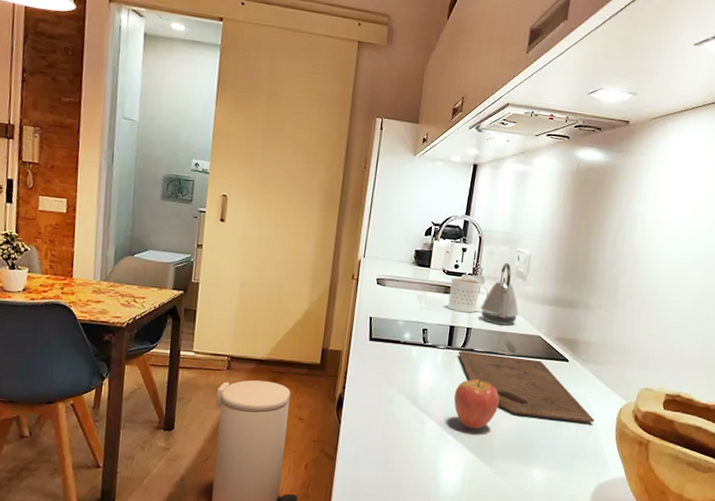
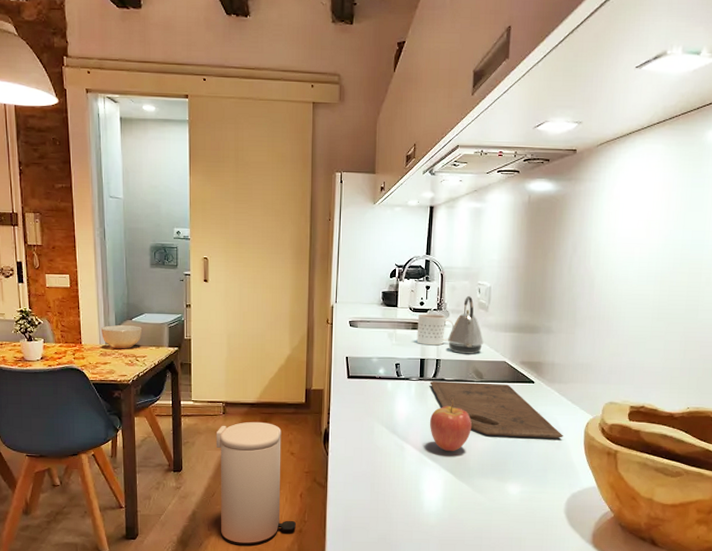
bowl: none [96,259,145,288] -> present [100,324,143,349]

